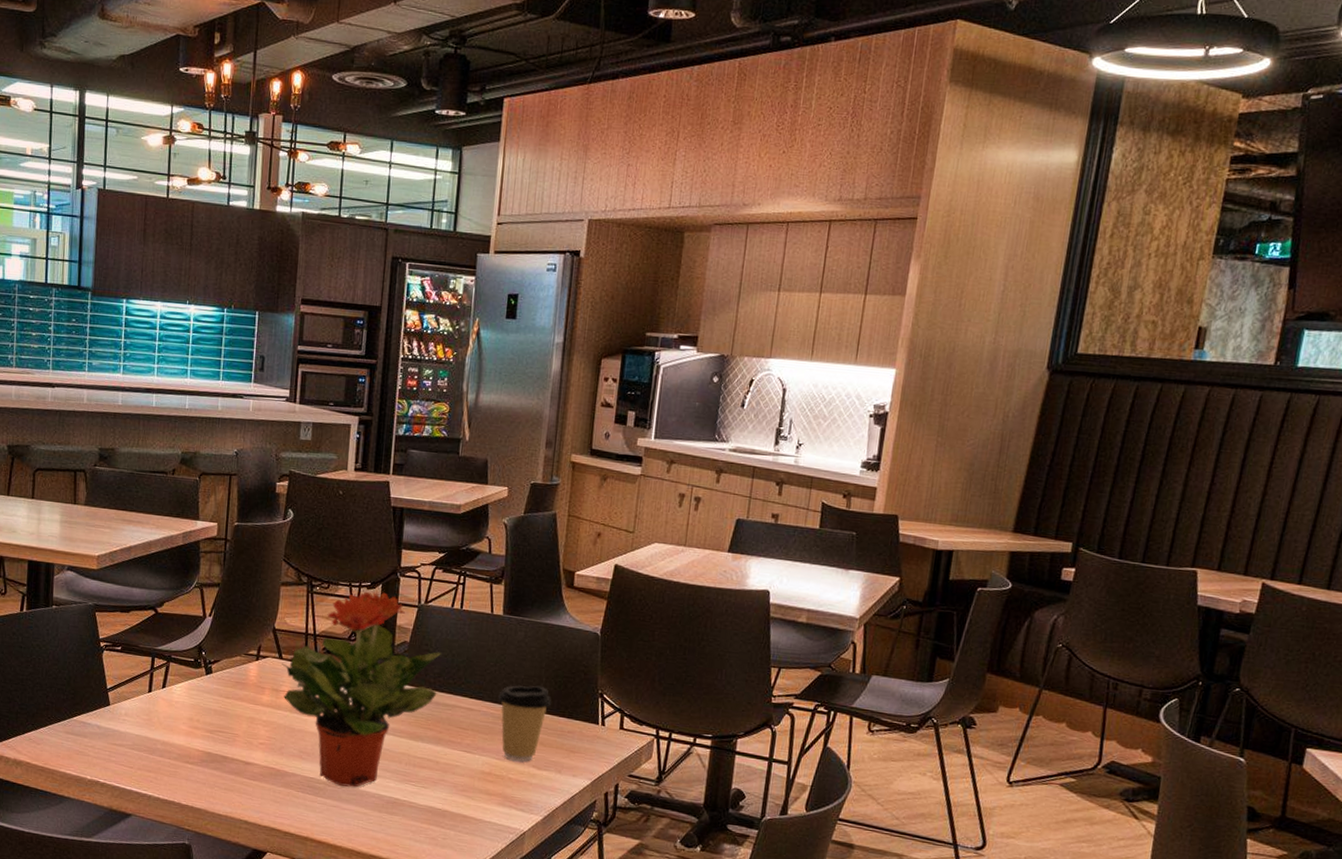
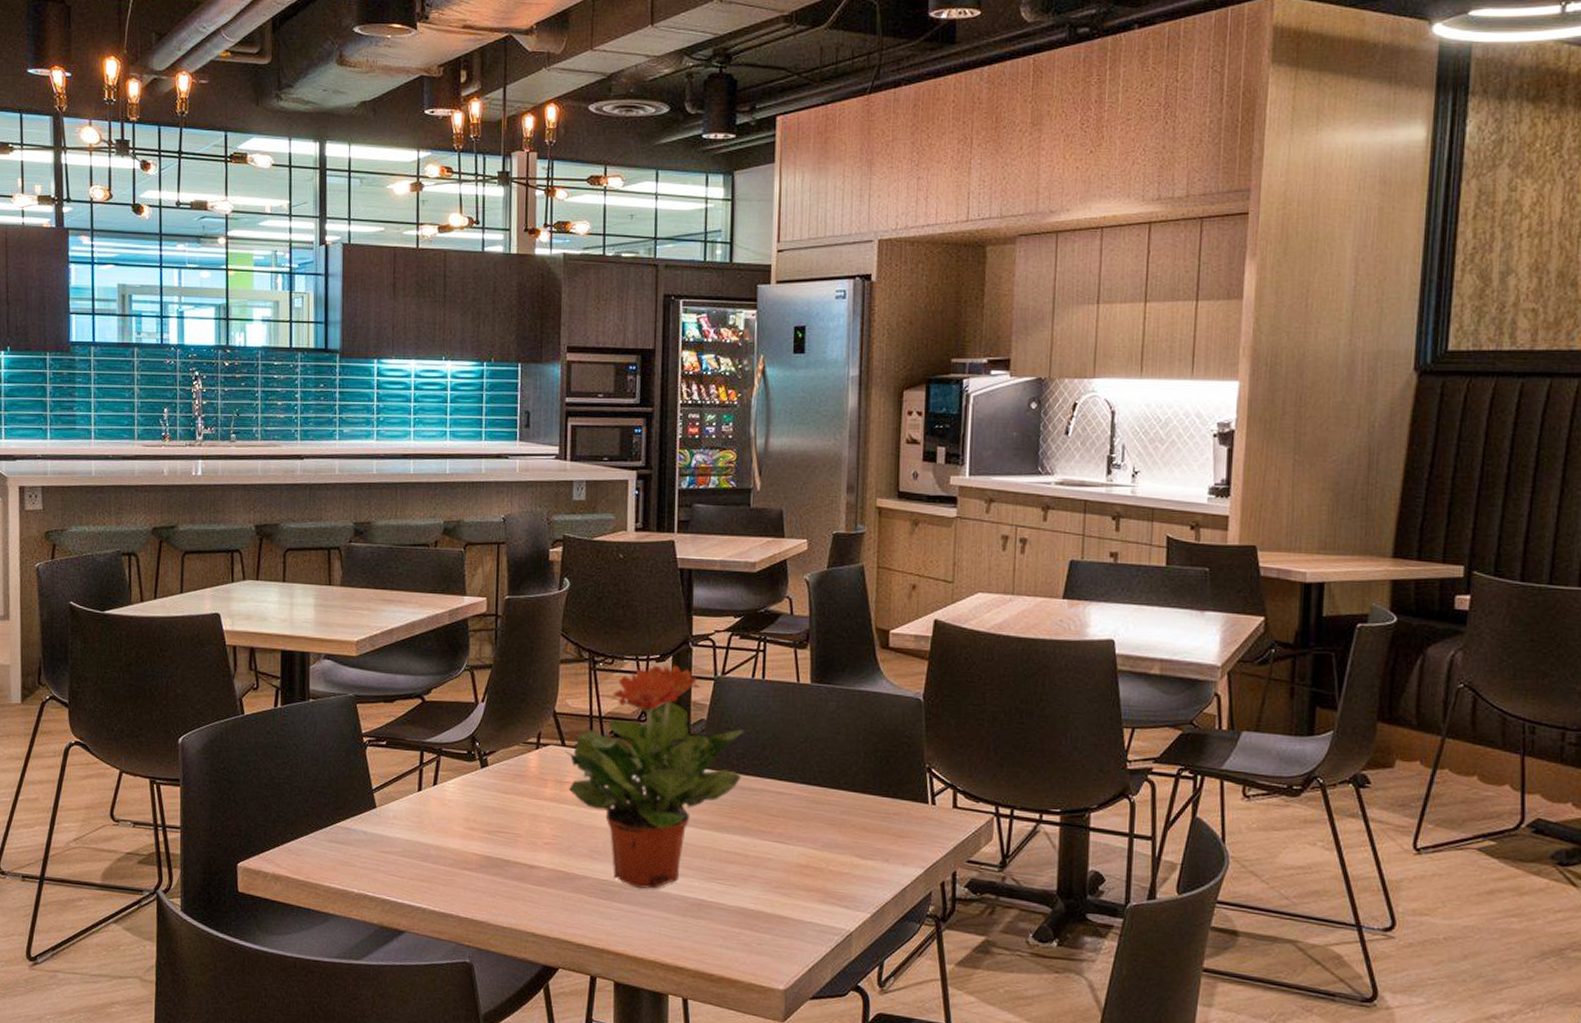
coffee cup: present [498,684,552,762] -> none [811,762,873,851]

